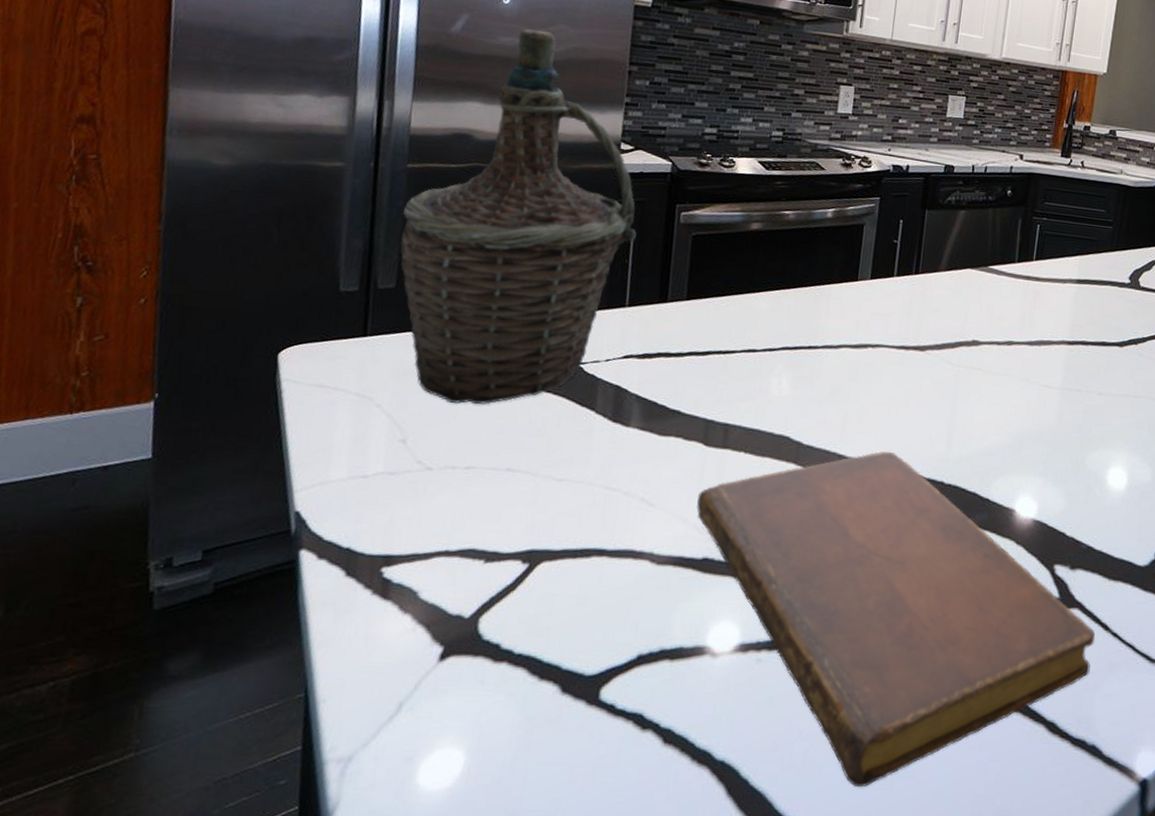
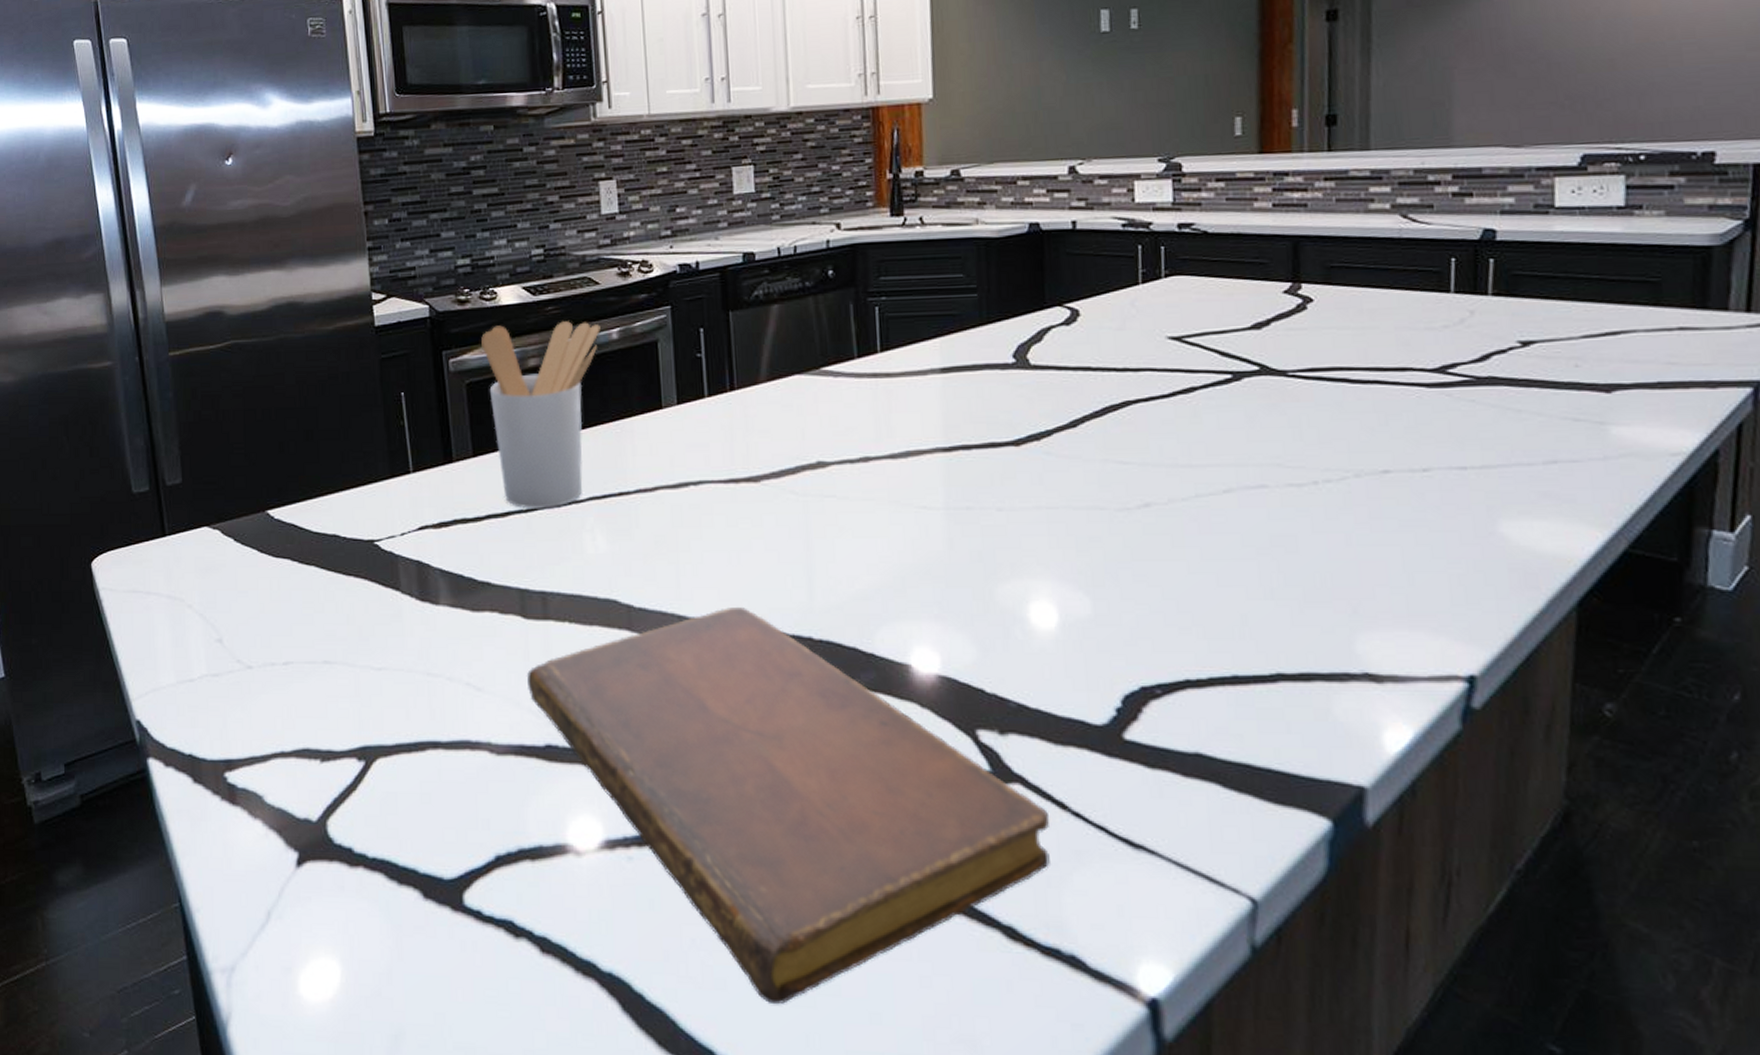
bottle: present [400,29,637,404] -> none [174,185,407,596]
utensil holder: none [707,190,819,353] -> present [481,321,601,509]

